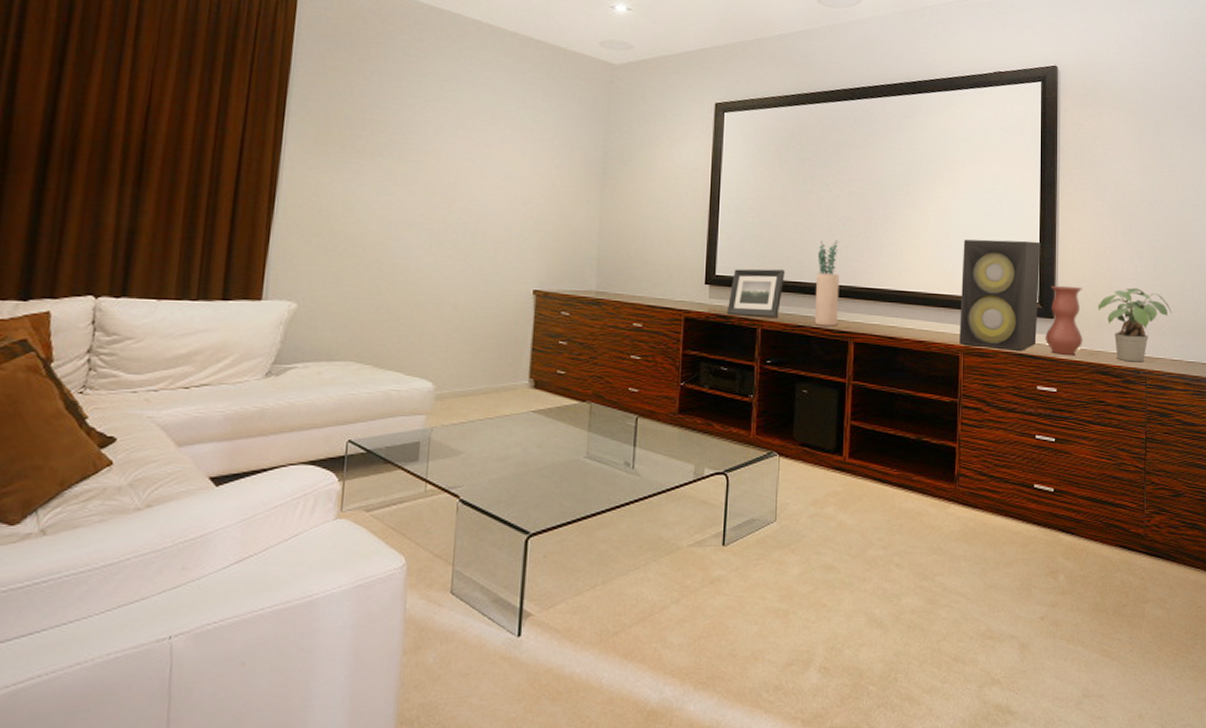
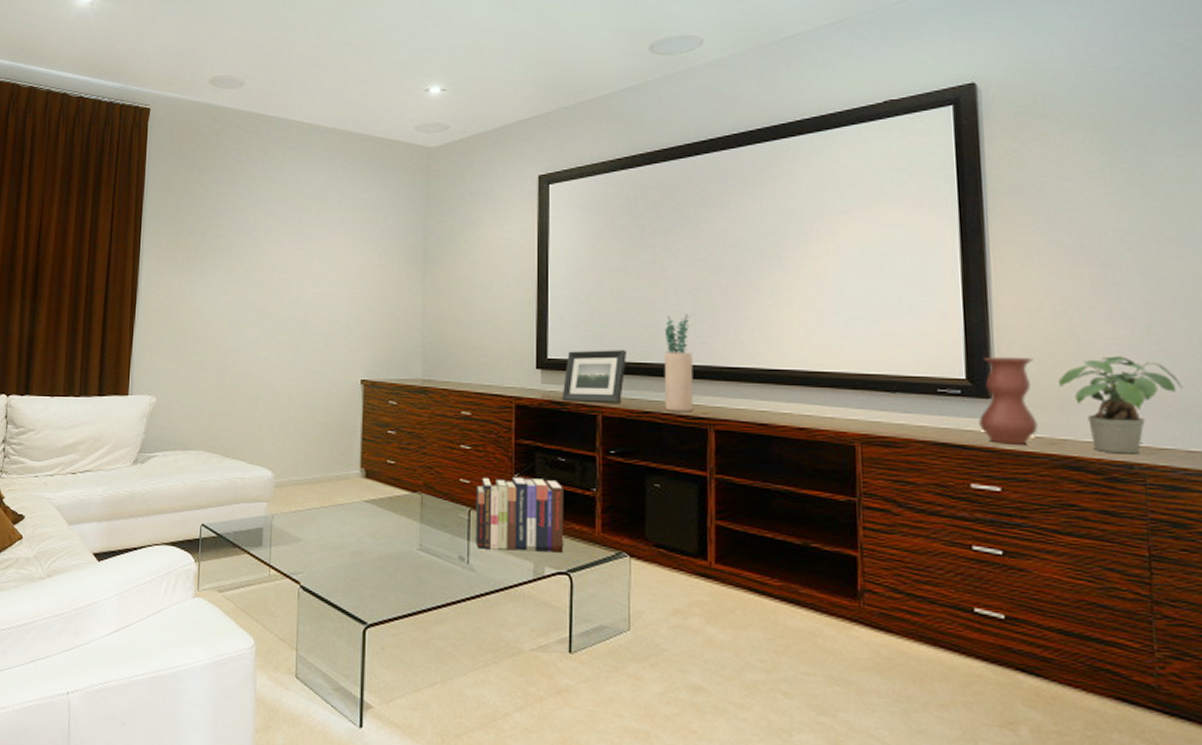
books: none [641,385,725,456] -> present [475,476,564,554]
speaker: present [959,239,1041,351] -> none [853,302,966,439]

